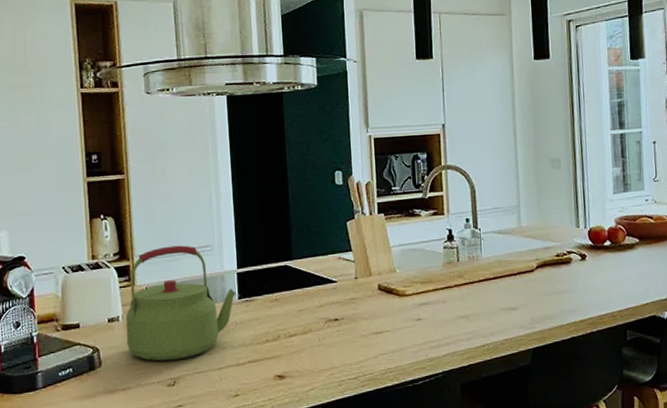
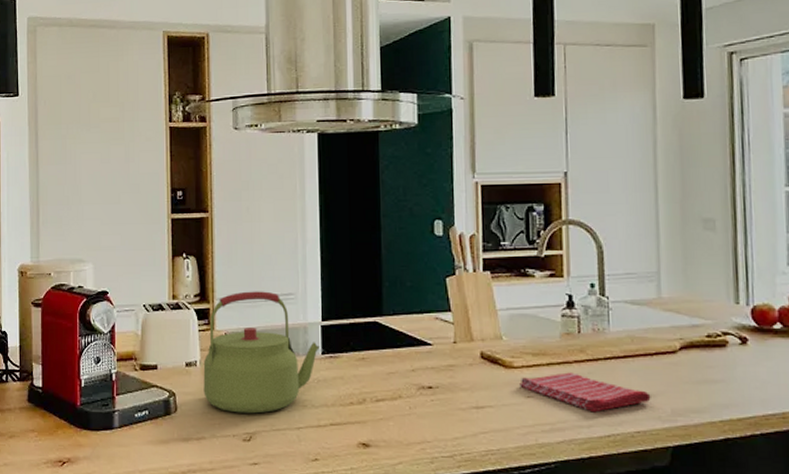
dish towel: none [411,295,515,327] -> present [519,372,651,413]

